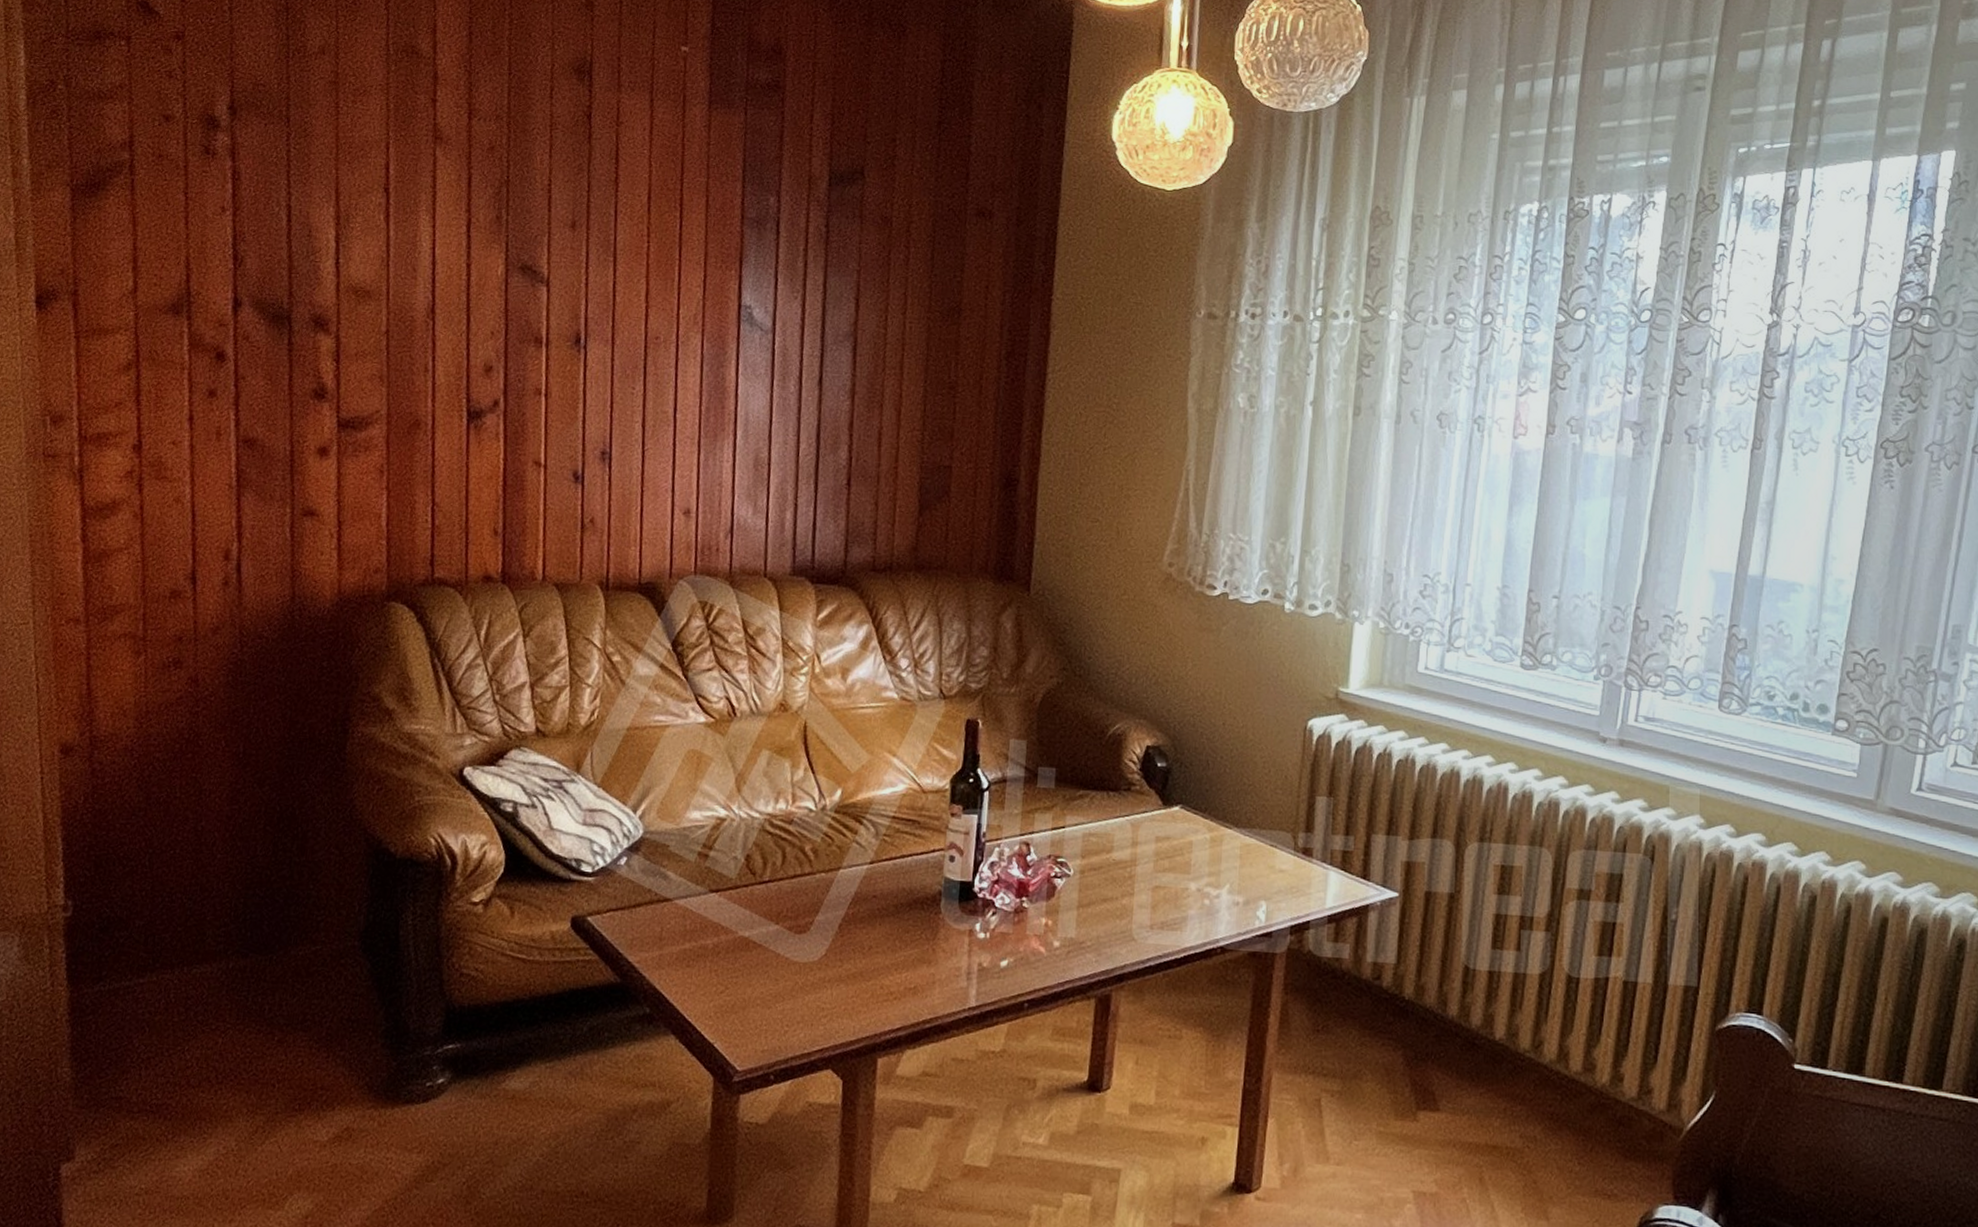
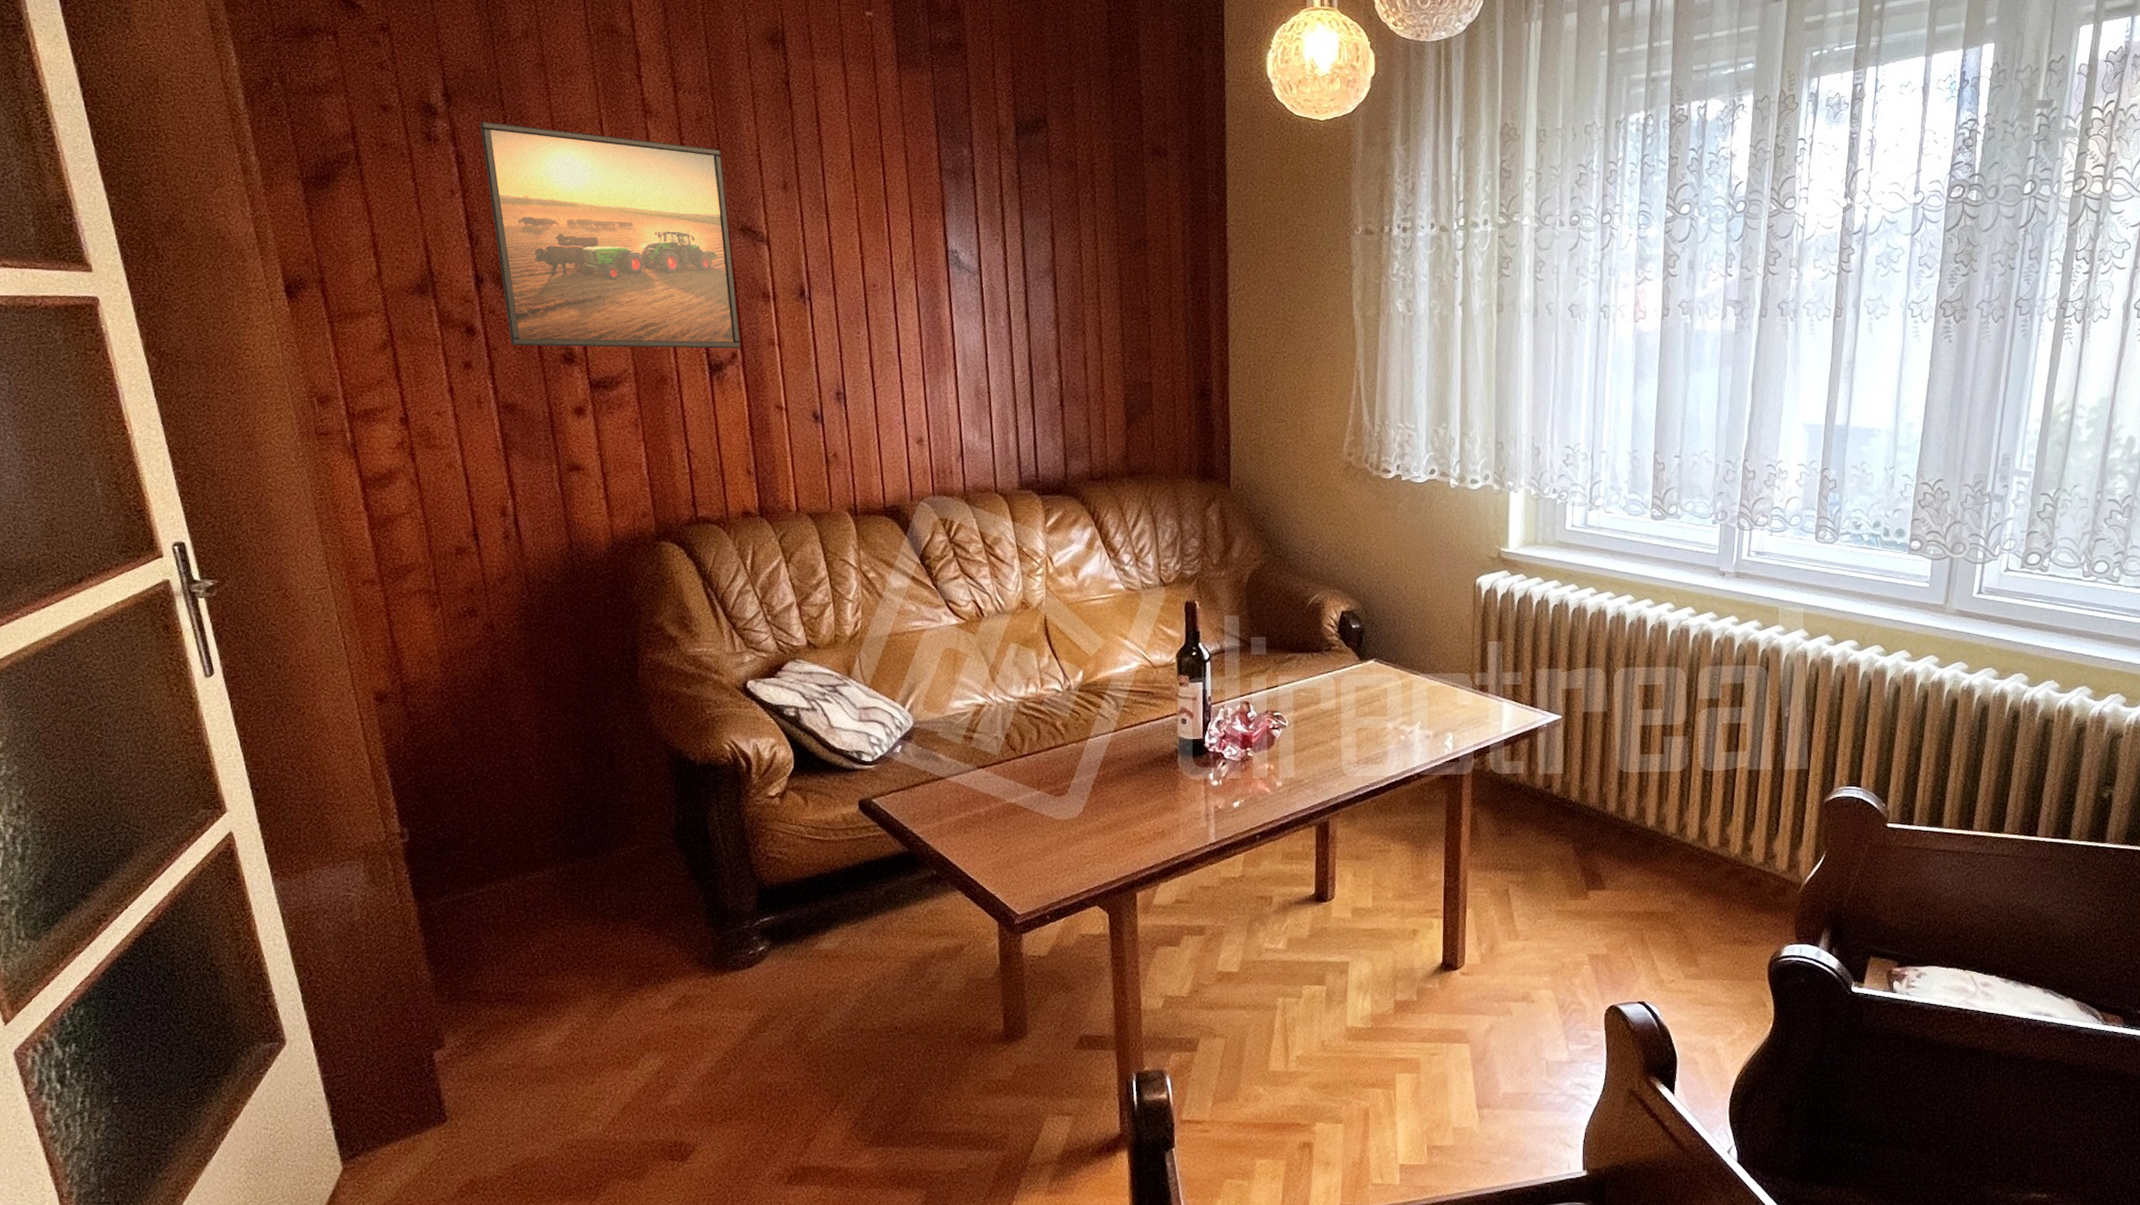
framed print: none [260,137,510,396] -> present [480,121,741,349]

